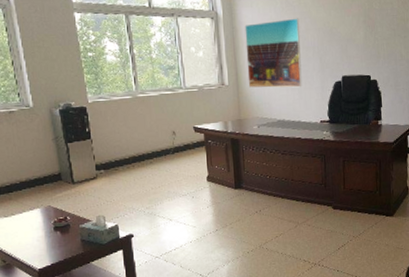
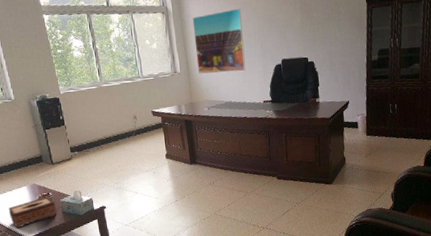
tissue box: none [16,221,75,258] -> present [9,196,58,229]

